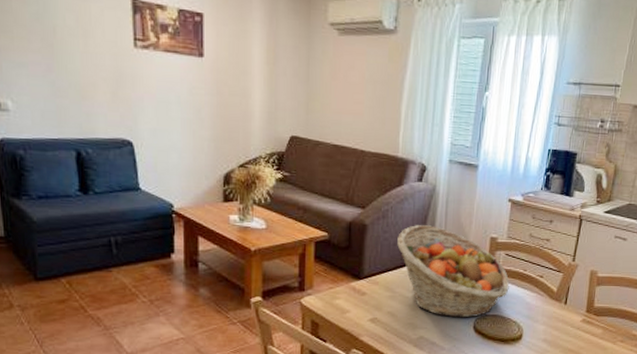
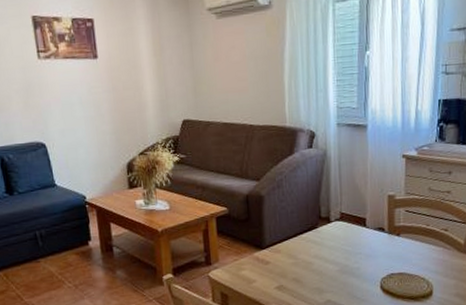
fruit basket: present [397,225,510,318] -> none [294,190,413,279]

